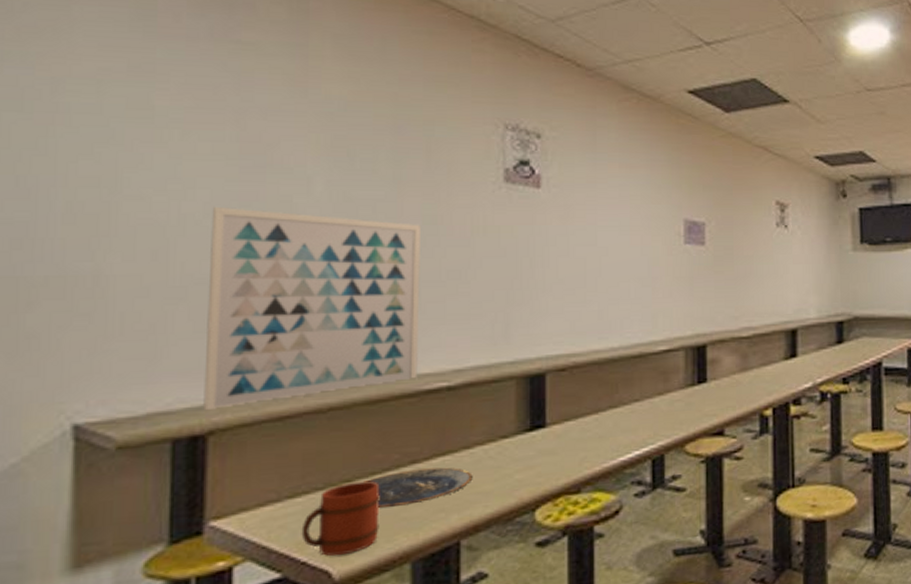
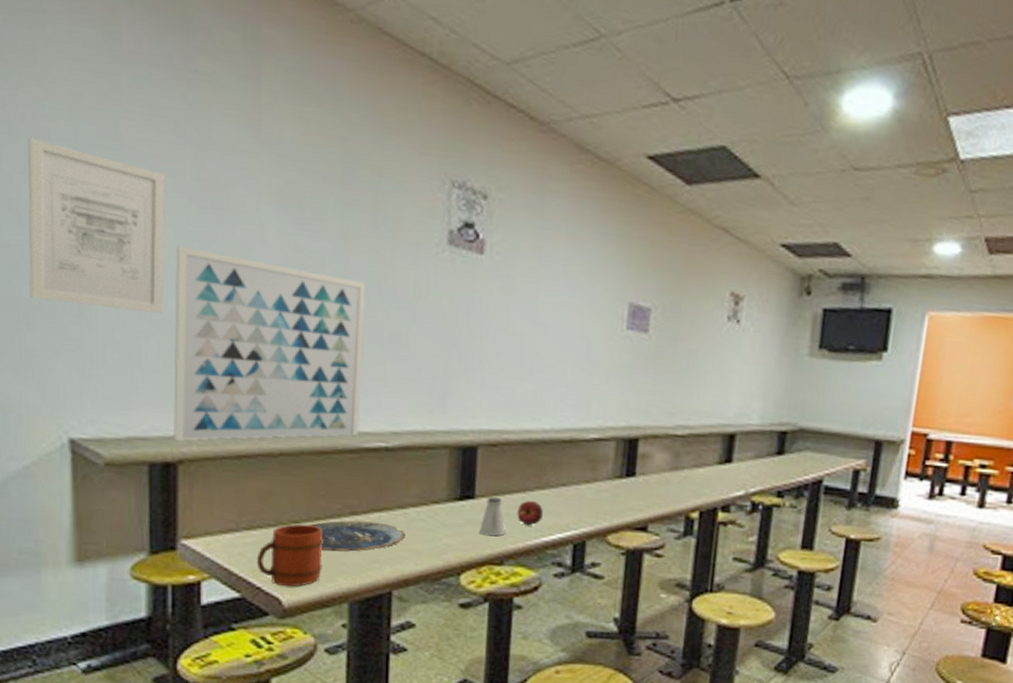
wall art: none [33,113,201,277] -> present [28,138,165,313]
saltshaker: none [553,422,580,465] -> present [479,497,506,537]
apple: none [591,420,618,448] -> present [517,500,543,526]

